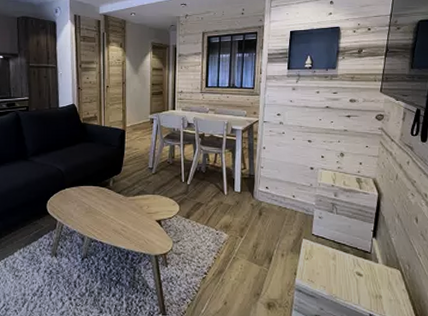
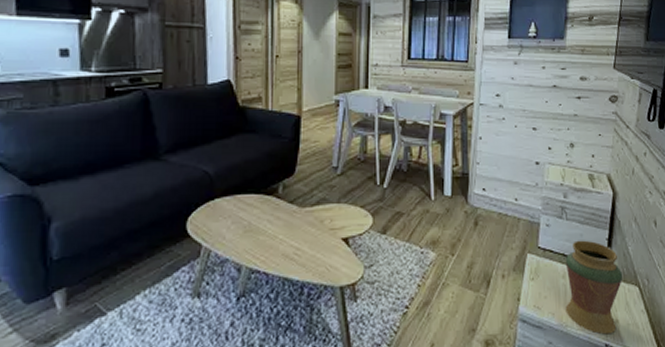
decorative vase: none [335,230,387,307] -> present [565,240,623,335]

